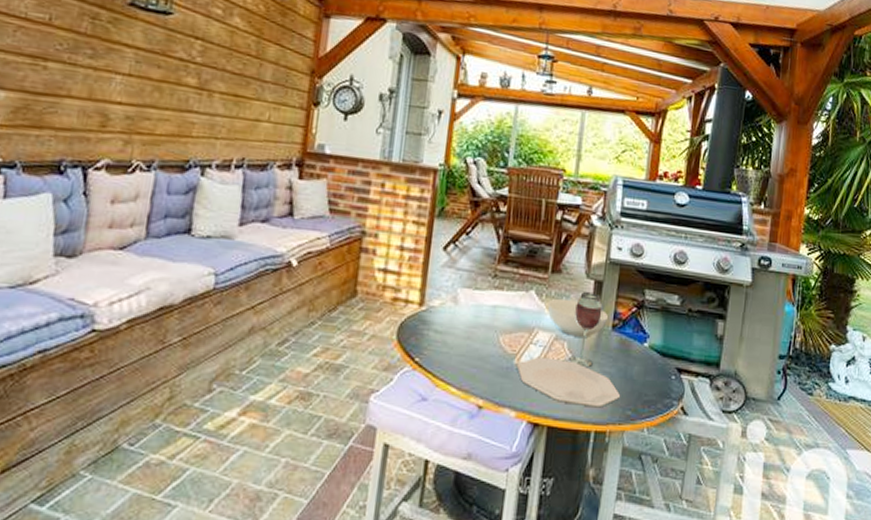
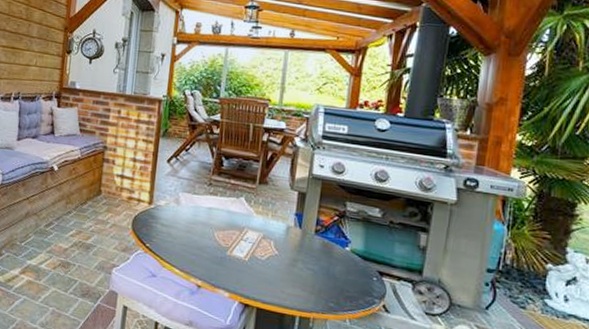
plate: present [516,357,621,408] -> none [229,251,324,298]
bowl: present [547,298,609,337] -> none [255,205,312,239]
wineglass: present [569,292,603,367] -> none [275,201,306,263]

